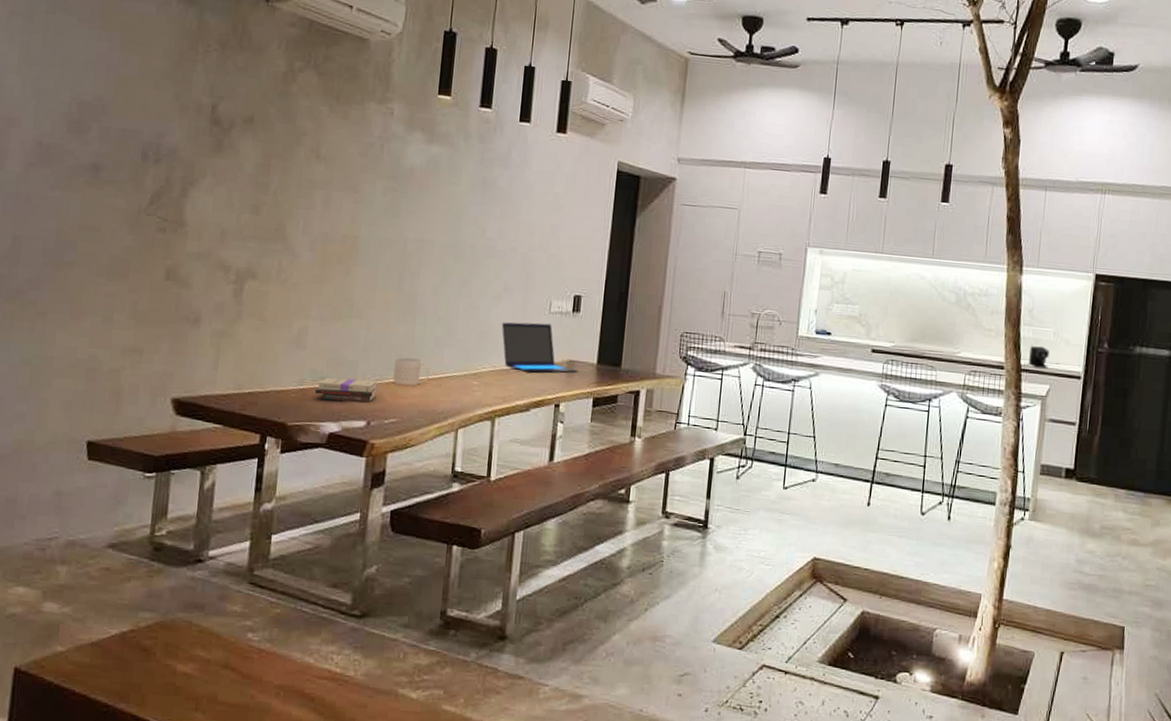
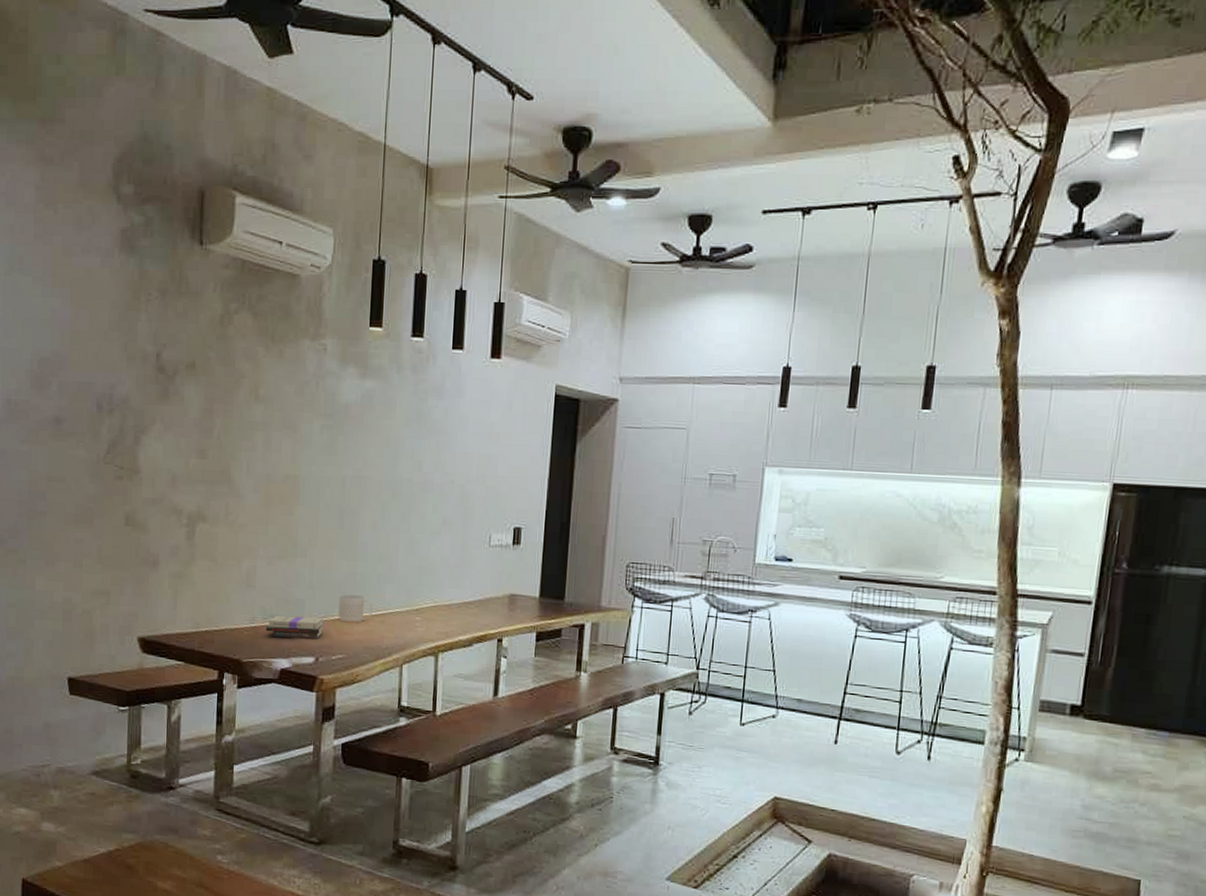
laptop: present [501,322,579,374] -> none [441,556,521,609]
coffee maker: present [1029,346,1059,369] -> none [1027,568,1065,594]

